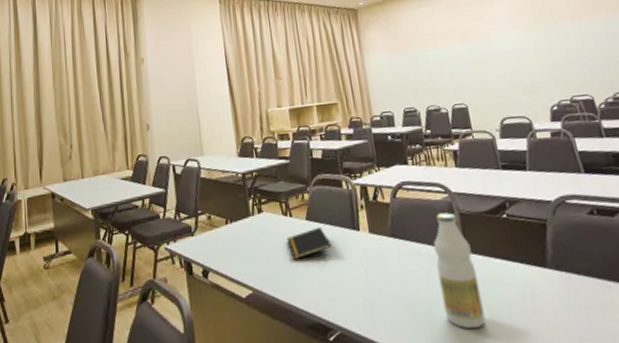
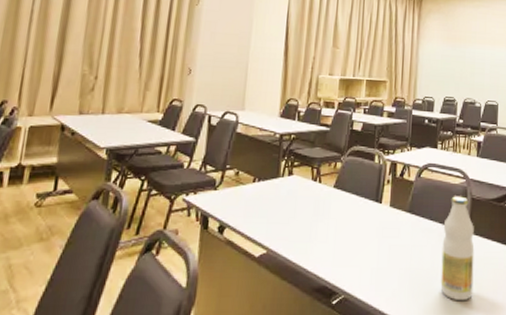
notepad: present [286,227,333,259] -> none [311,195,354,224]

